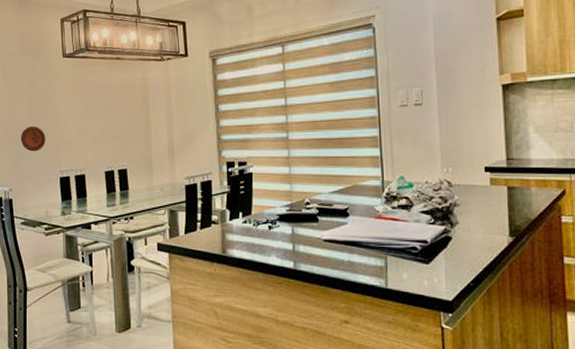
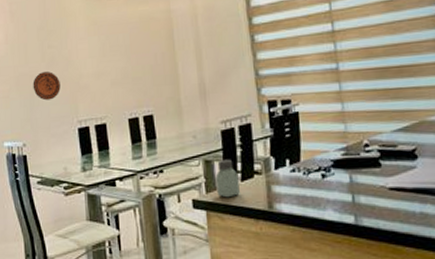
saltshaker: none [178,210,198,243] -> present [215,159,240,198]

